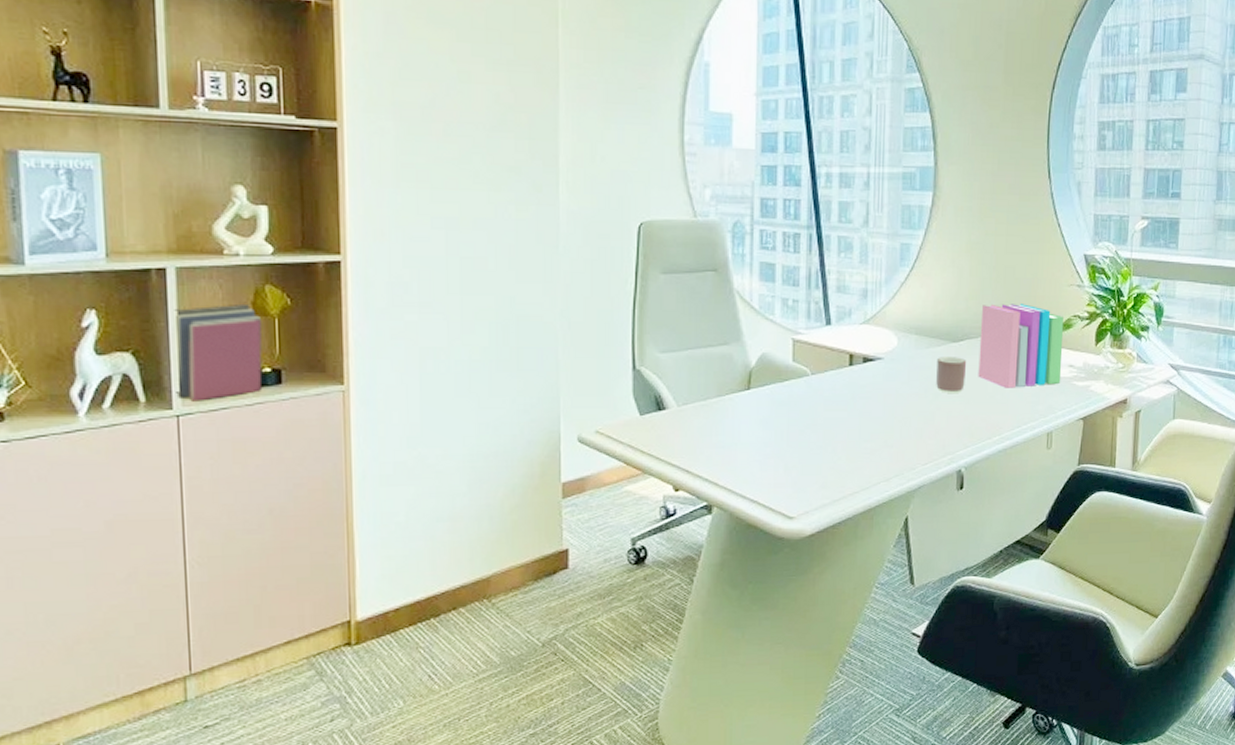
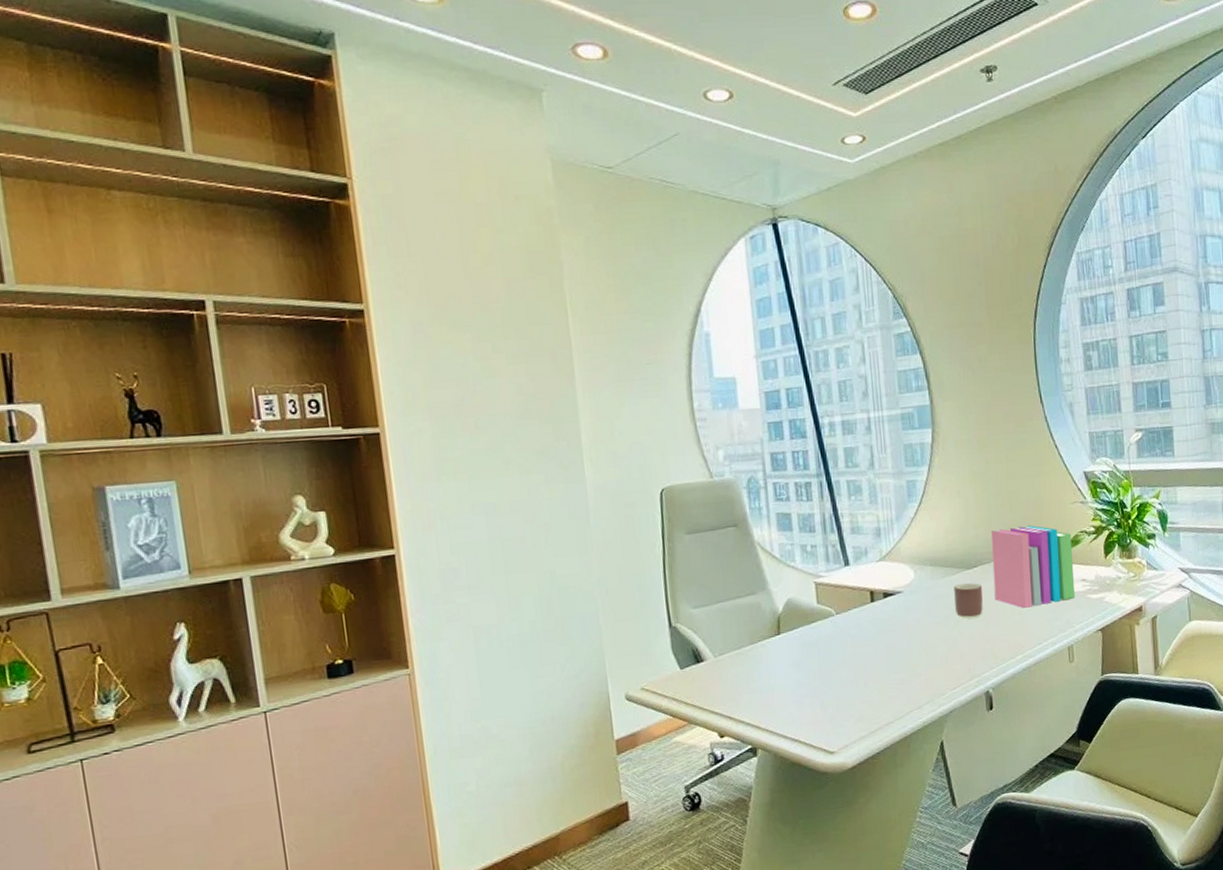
books: present [174,305,262,402] -> none [252,604,336,698]

